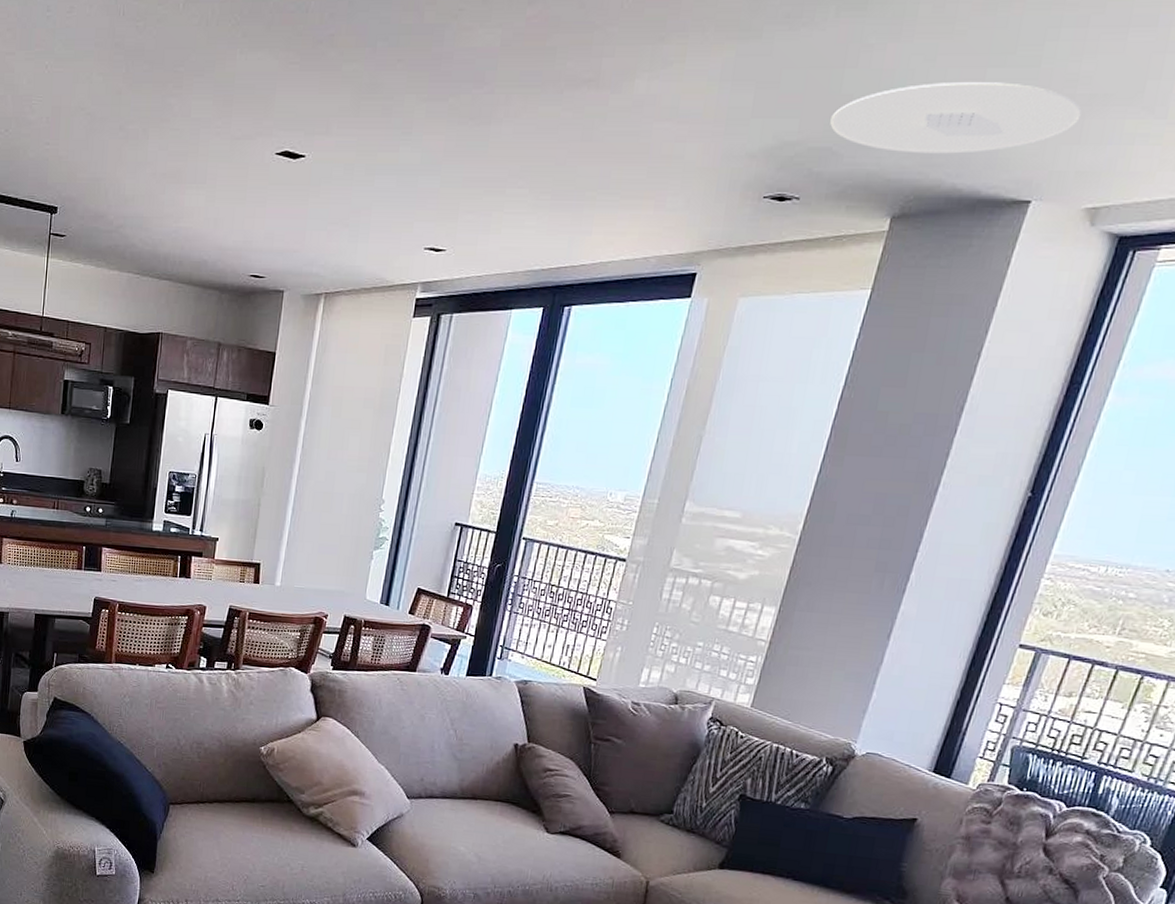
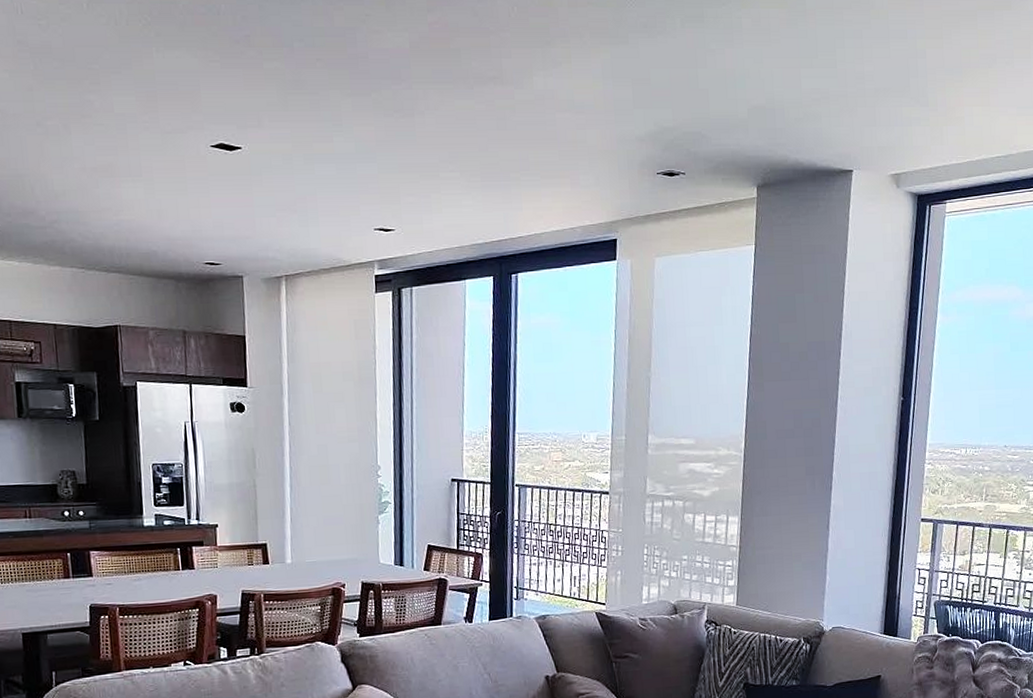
ceiling light: present [830,82,1082,154] -> none [695,80,872,135]

